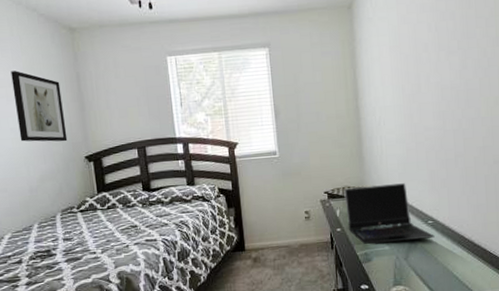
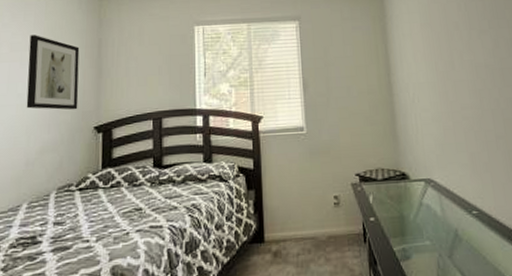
laptop computer: present [344,183,435,245] -> none [377,166,481,238]

